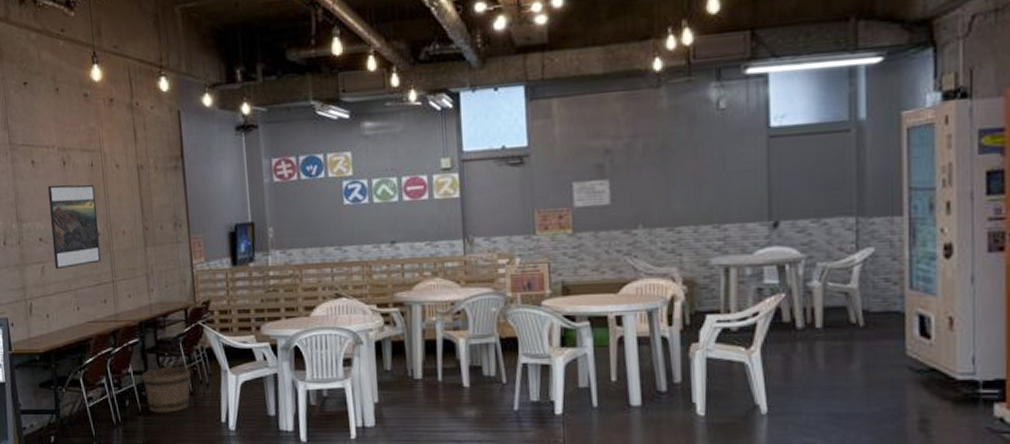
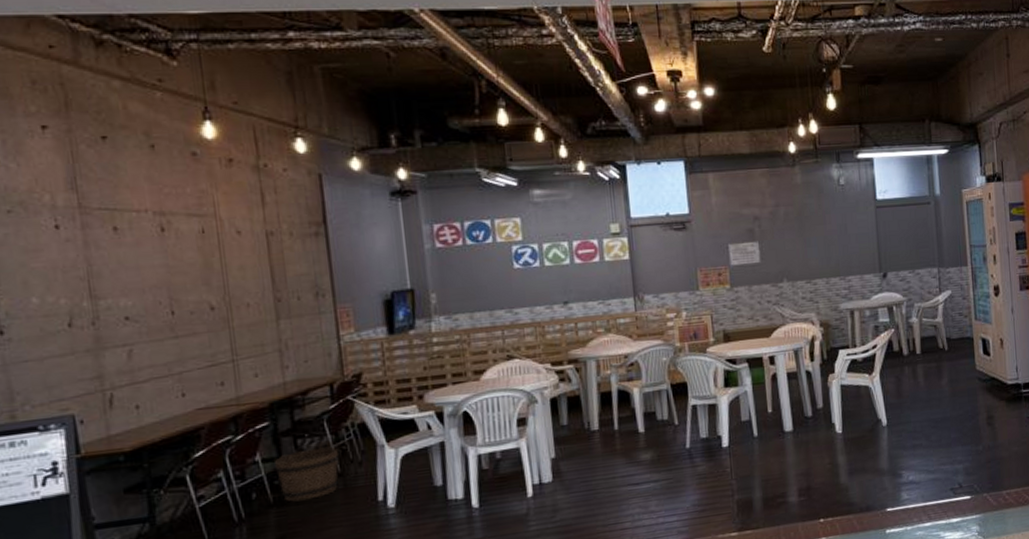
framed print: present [48,184,101,270] -> none [138,253,216,352]

